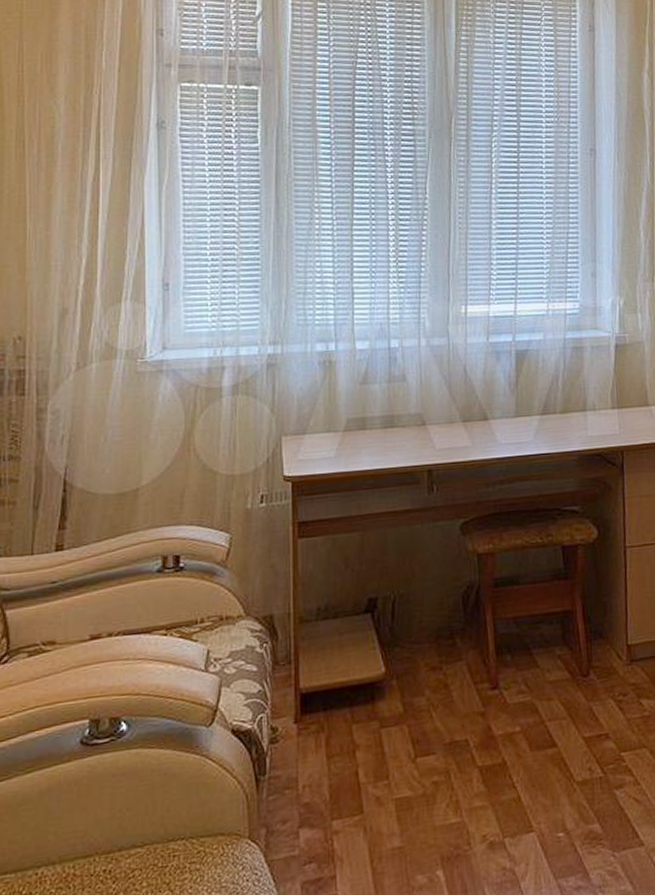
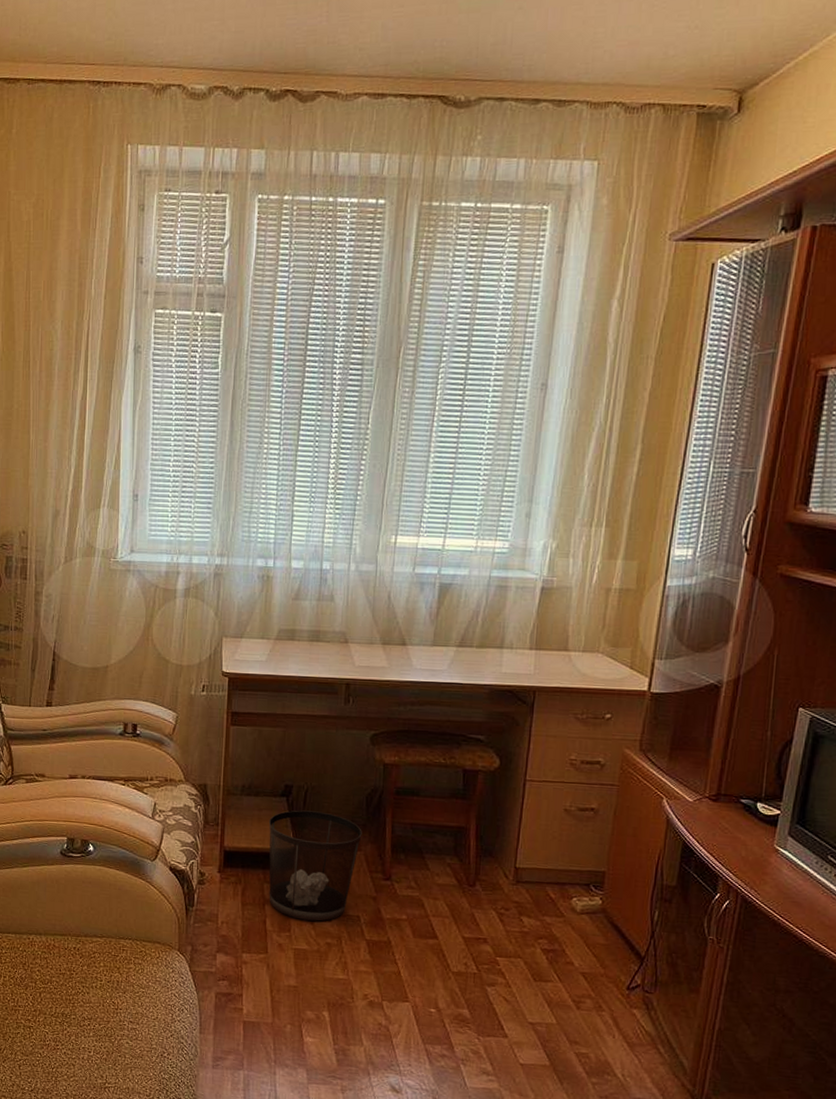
waste bin: none [352,622,462,761] -> present [268,810,362,922]

